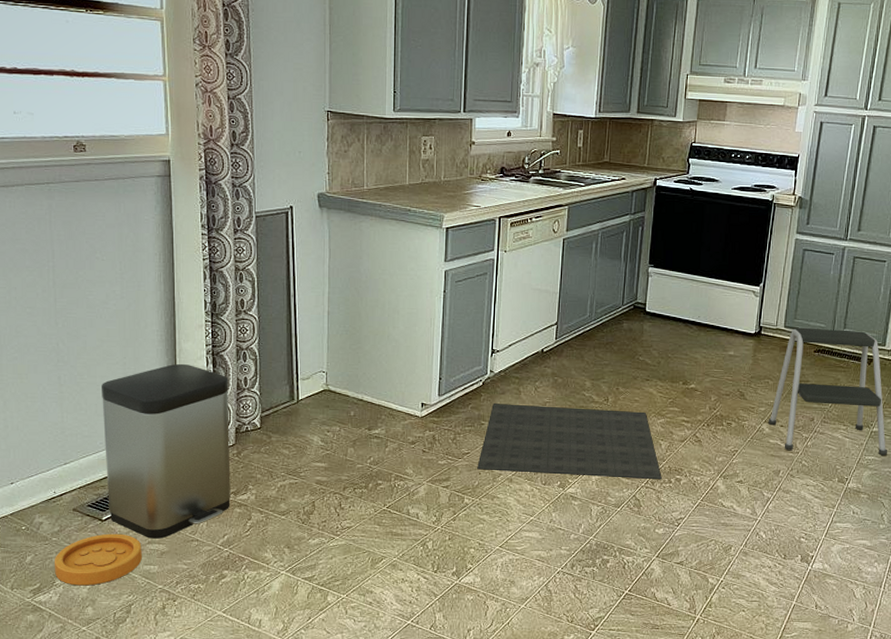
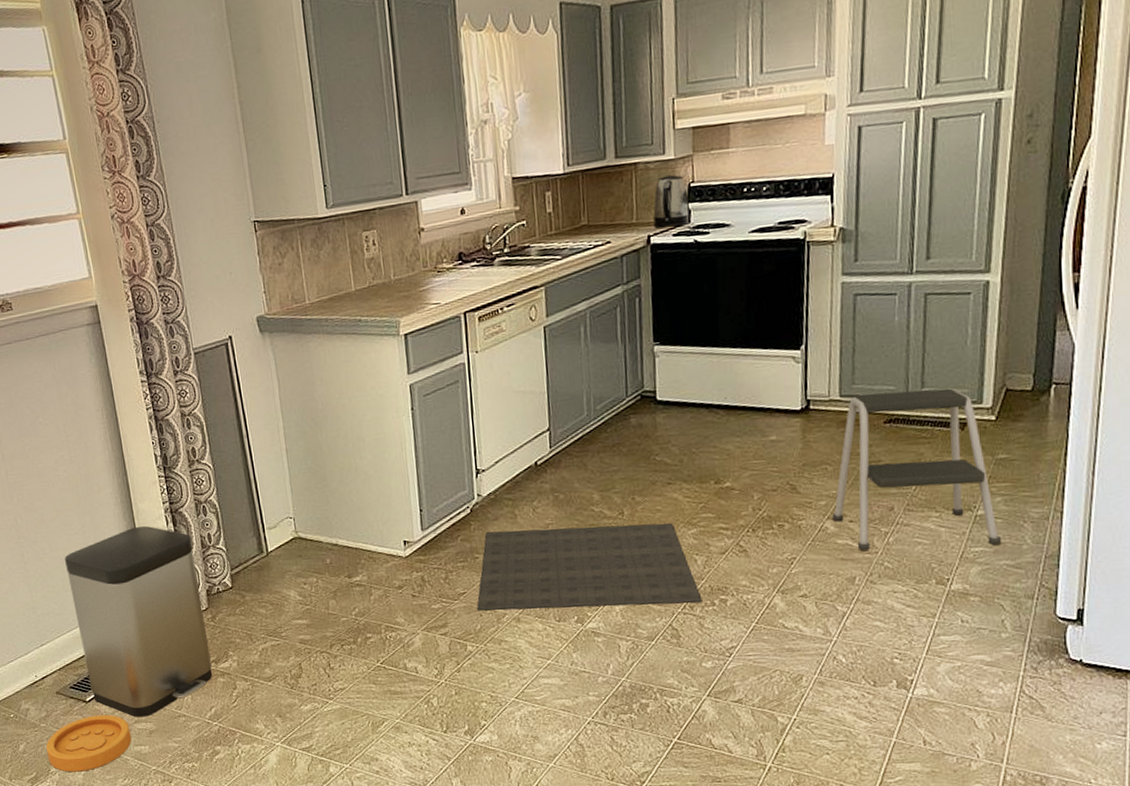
kettle: none [660,134,690,176] -> present [652,174,689,229]

